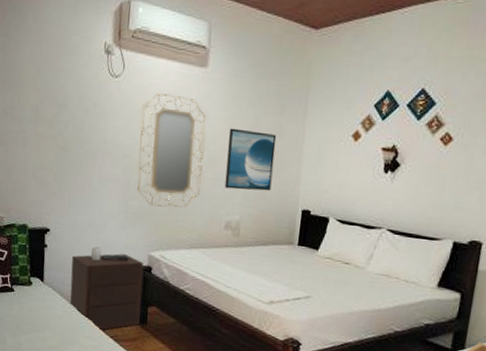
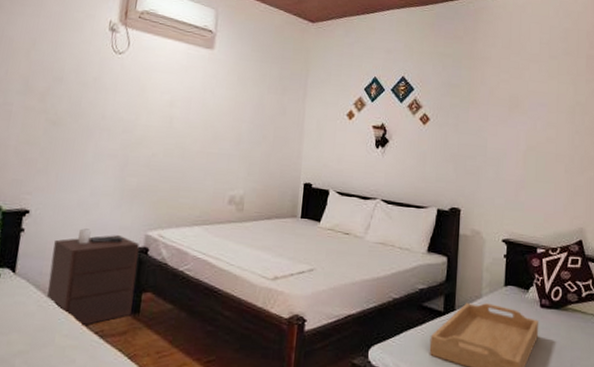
home mirror: present [137,93,206,208] -> none [136,71,212,184]
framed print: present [224,128,277,191] -> none [229,105,279,166]

